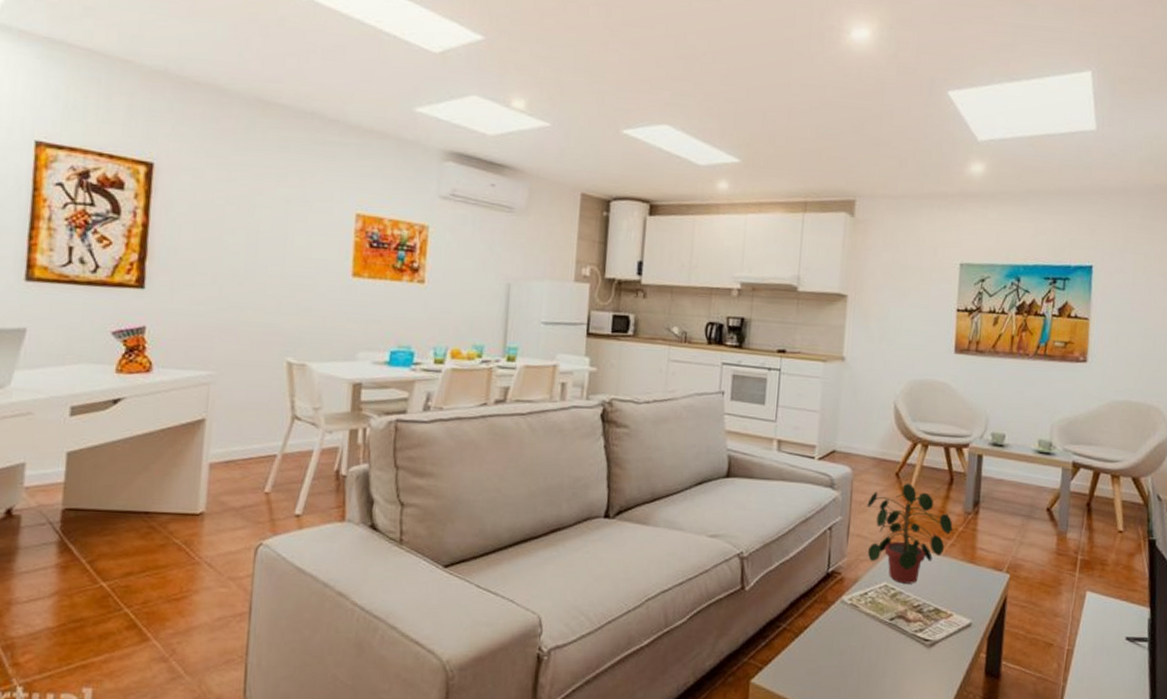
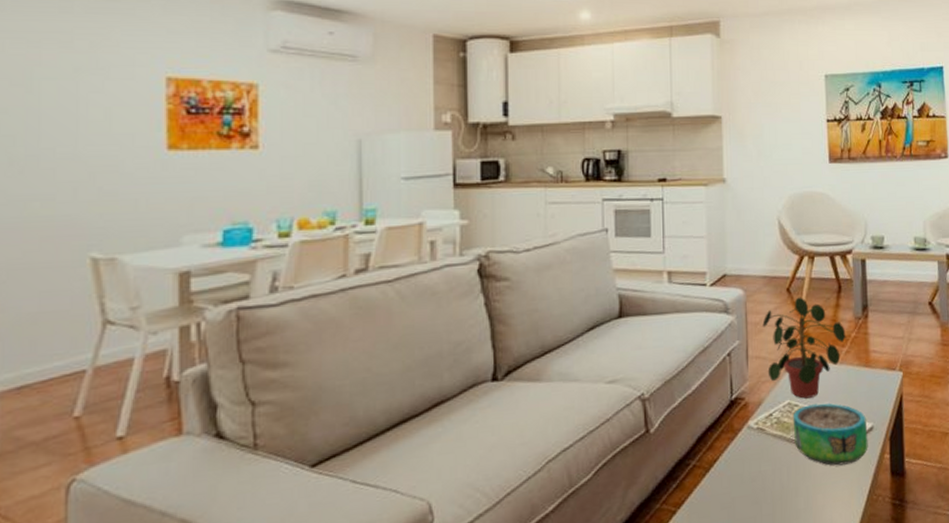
decorative bowl: none [887,590,965,656] -> present [792,403,868,466]

